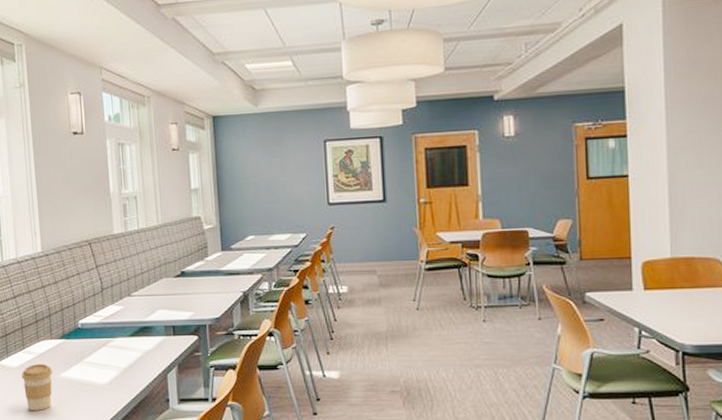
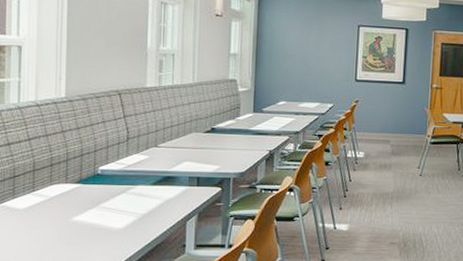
coffee cup: present [22,363,52,410] -> none [28,206,64,253]

